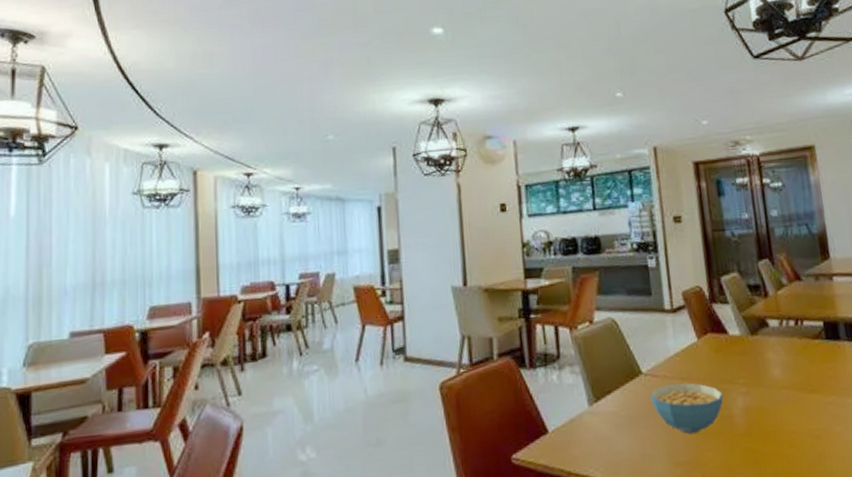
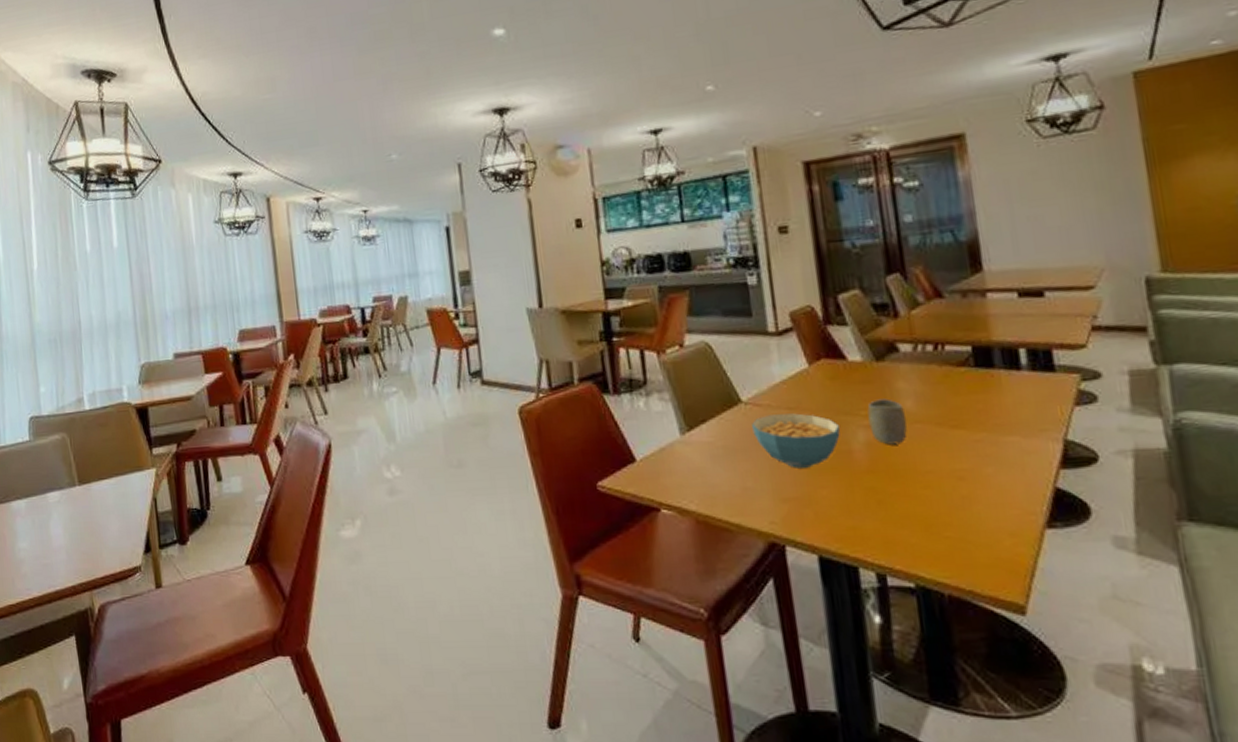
cup: none [744,368,776,410] -> present [867,398,908,445]

